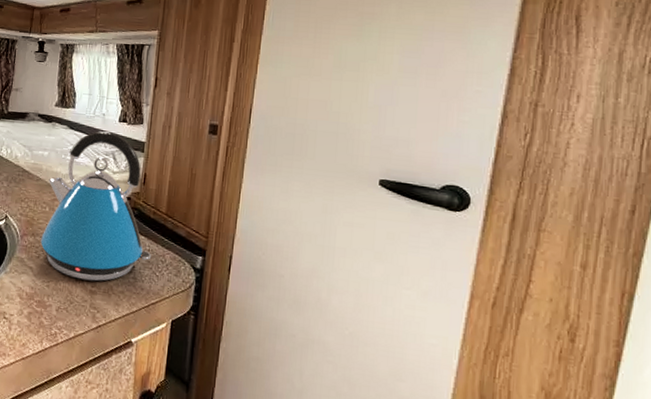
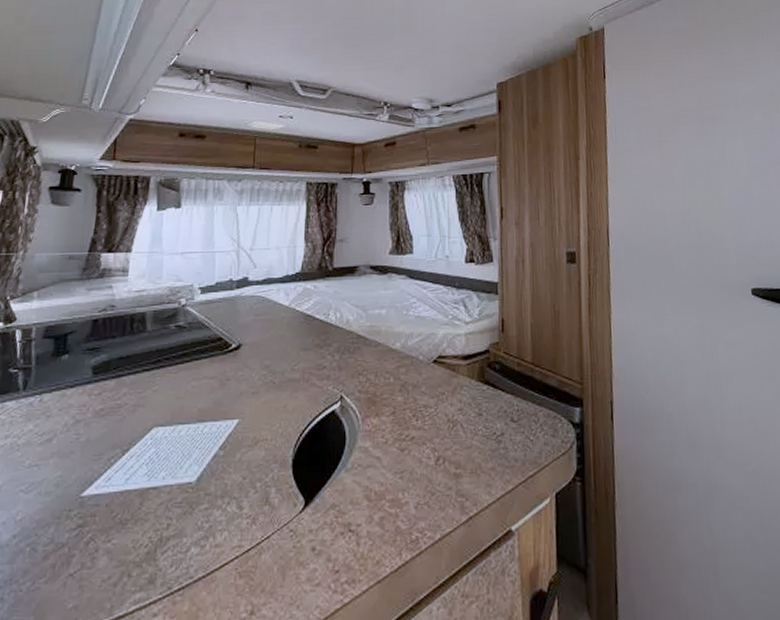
kettle: present [40,131,152,281] -> none [387,276,522,462]

